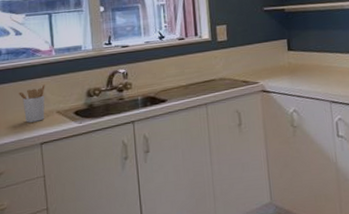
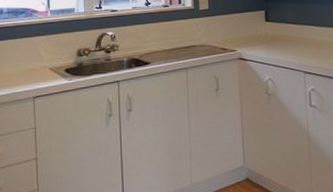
utensil holder: present [19,84,45,123] -> none [16,42,40,77]

